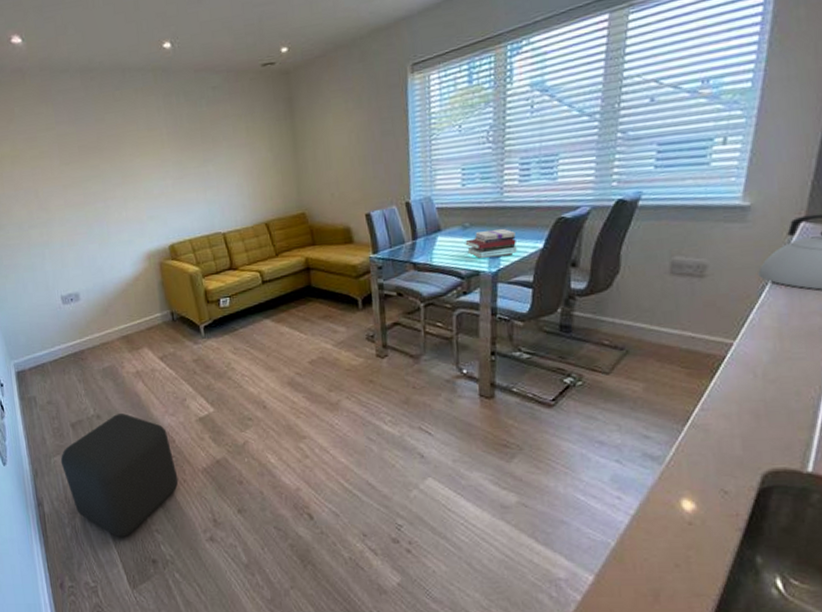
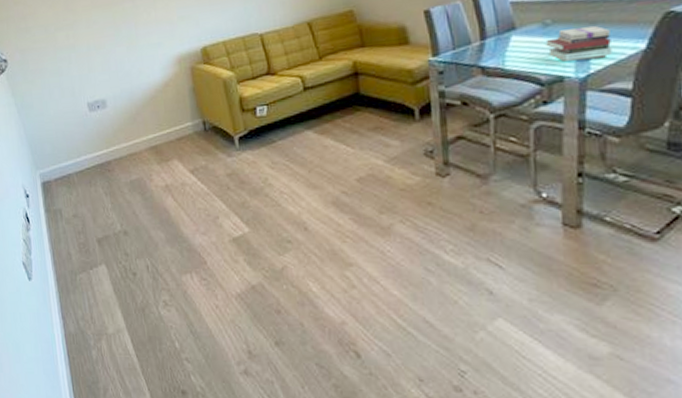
cube: present [60,413,179,538] -> none [86,230,210,365]

